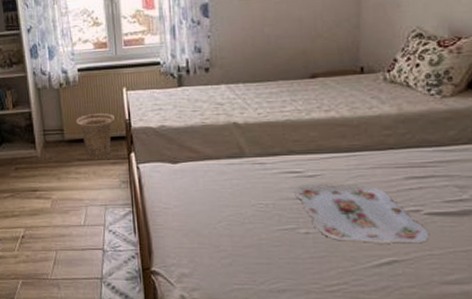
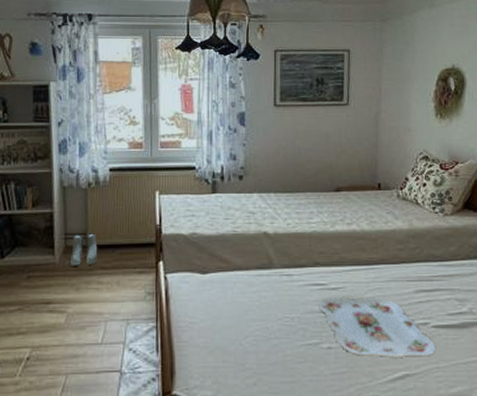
boots: none [50,129,74,159] -> present [70,233,98,266]
basket: present [75,112,115,159] -> none [102,216,145,267]

